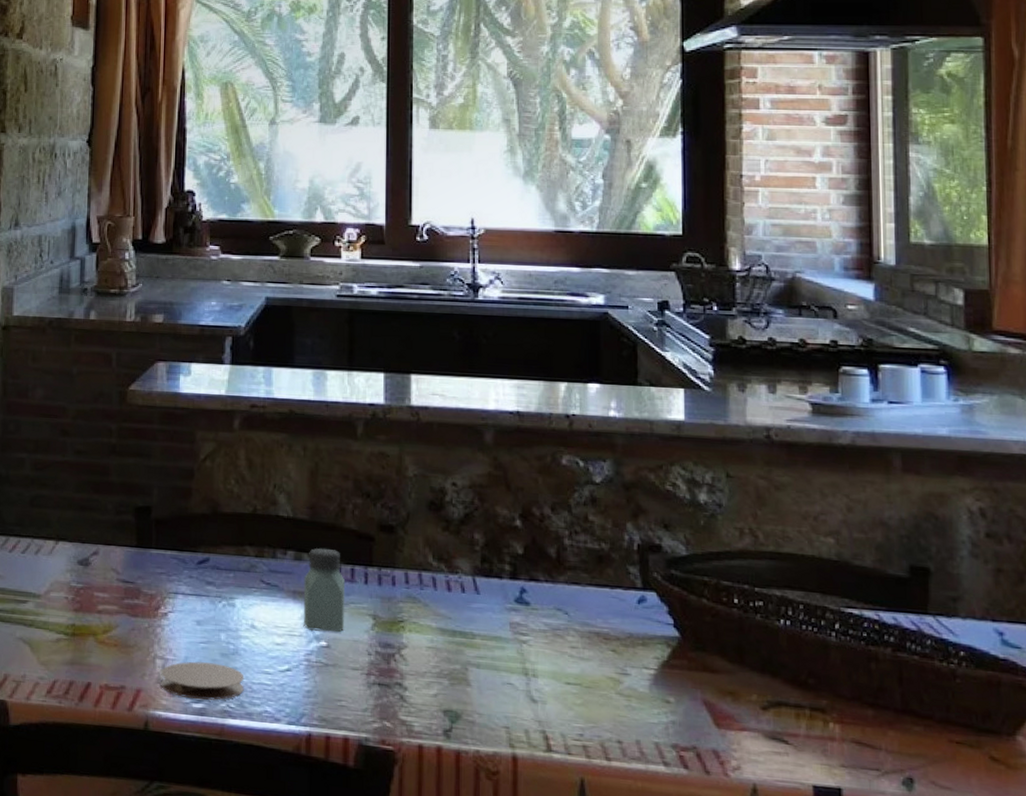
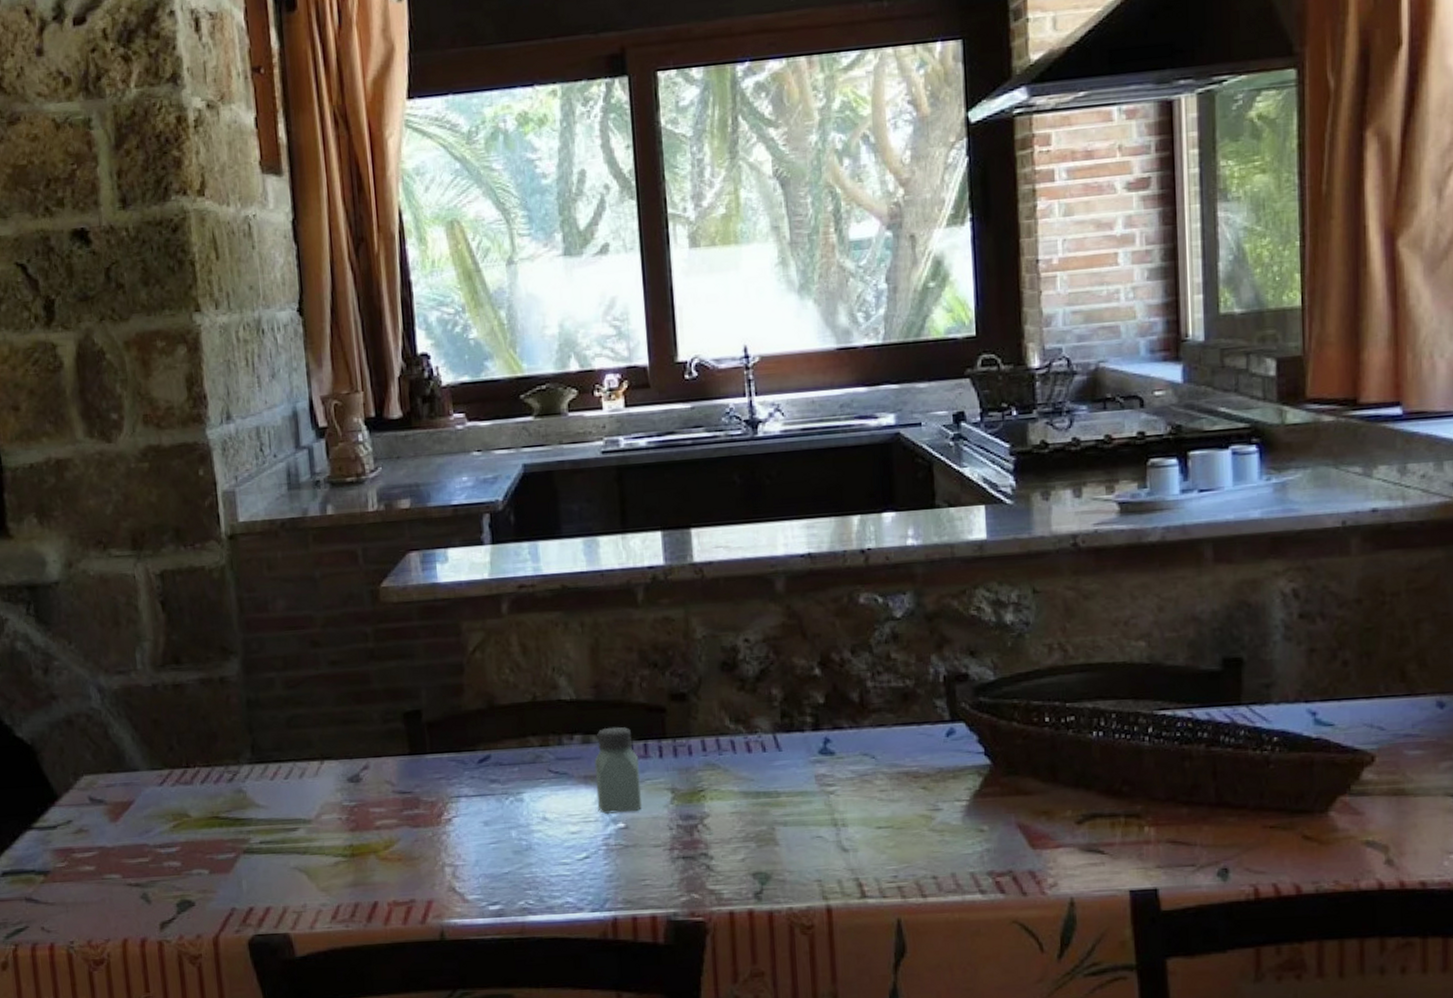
coaster: present [161,661,245,700] -> none [451,861,542,902]

